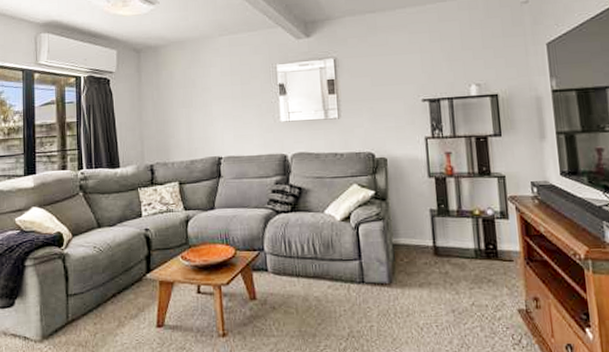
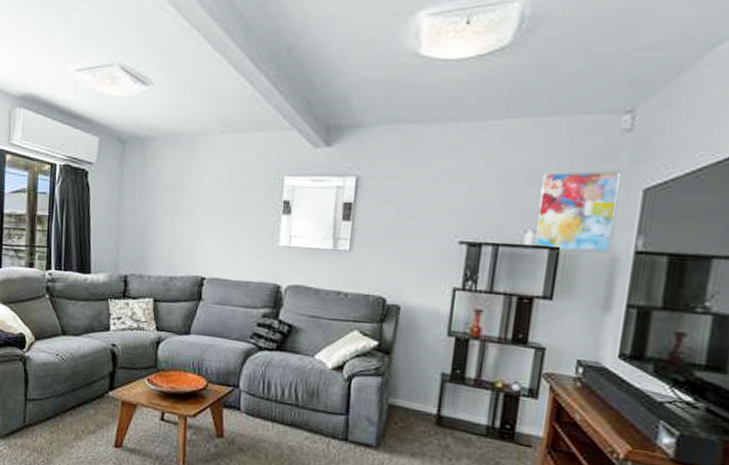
wall art: none [472,32,535,97] -> present [534,170,622,254]

